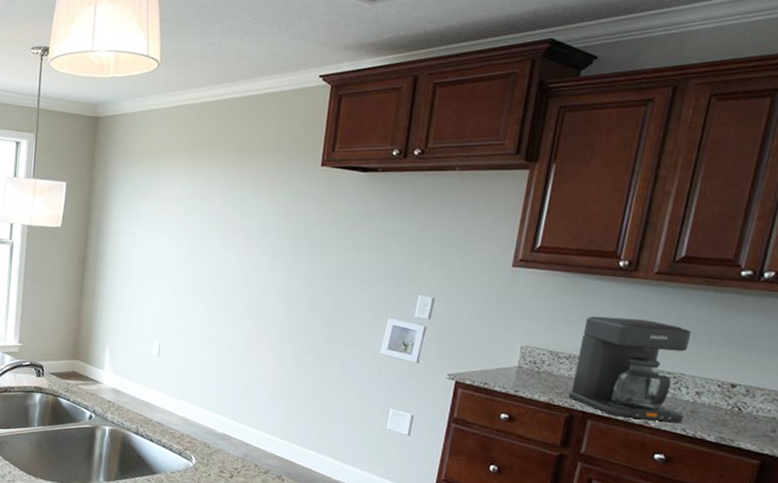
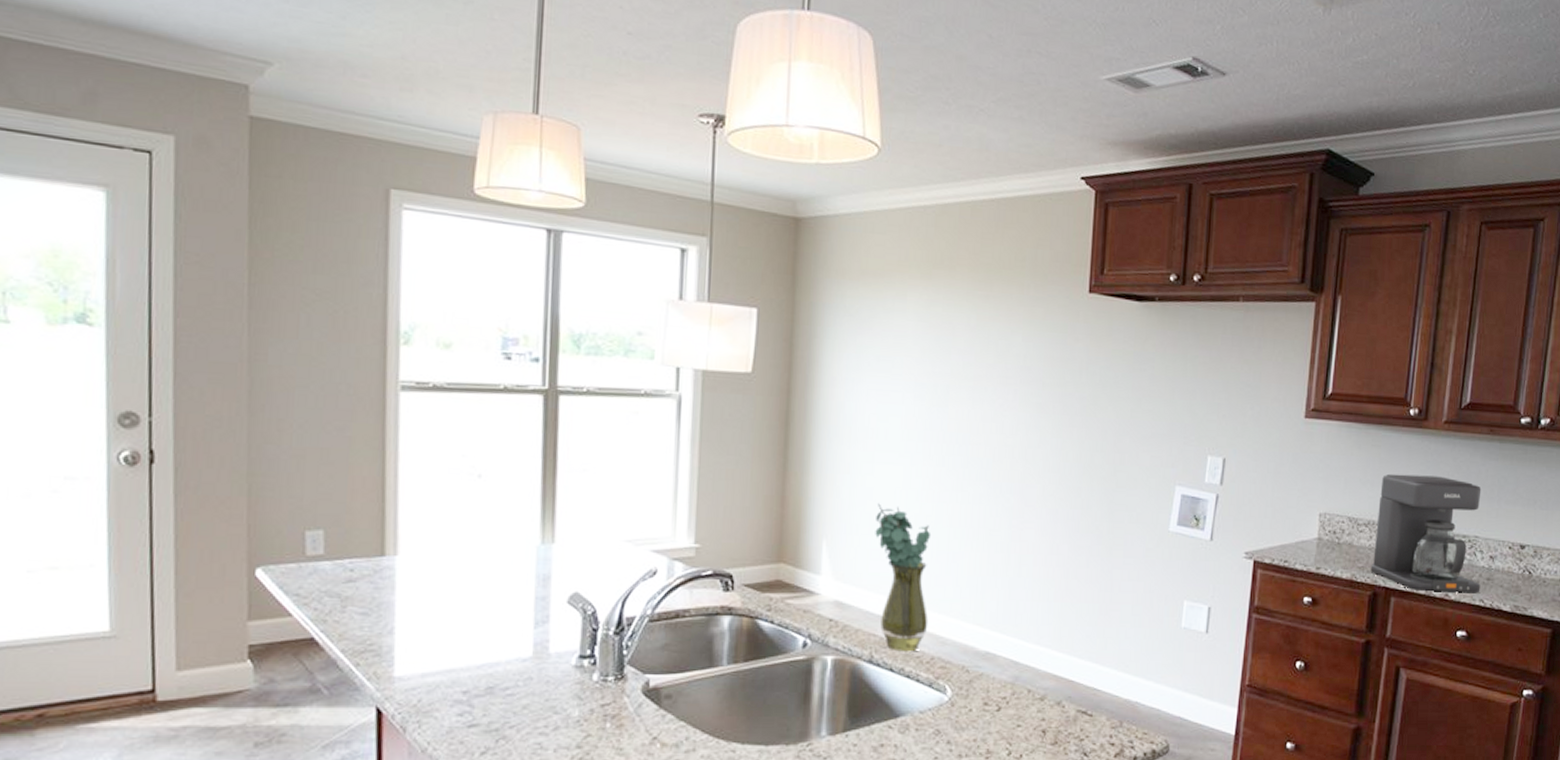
vase: none [144,321,186,429] -> present [875,503,932,652]

